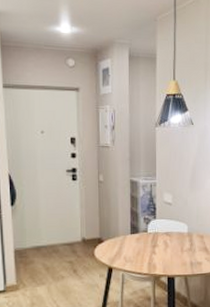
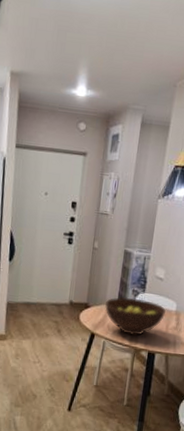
fruit bowl: none [119,225,178,264] -> present [105,297,166,336]

